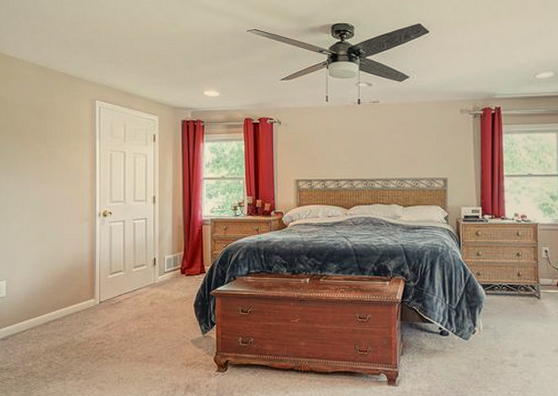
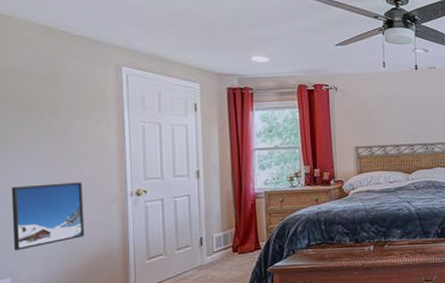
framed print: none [8,202,62,258] -> present [11,182,85,251]

